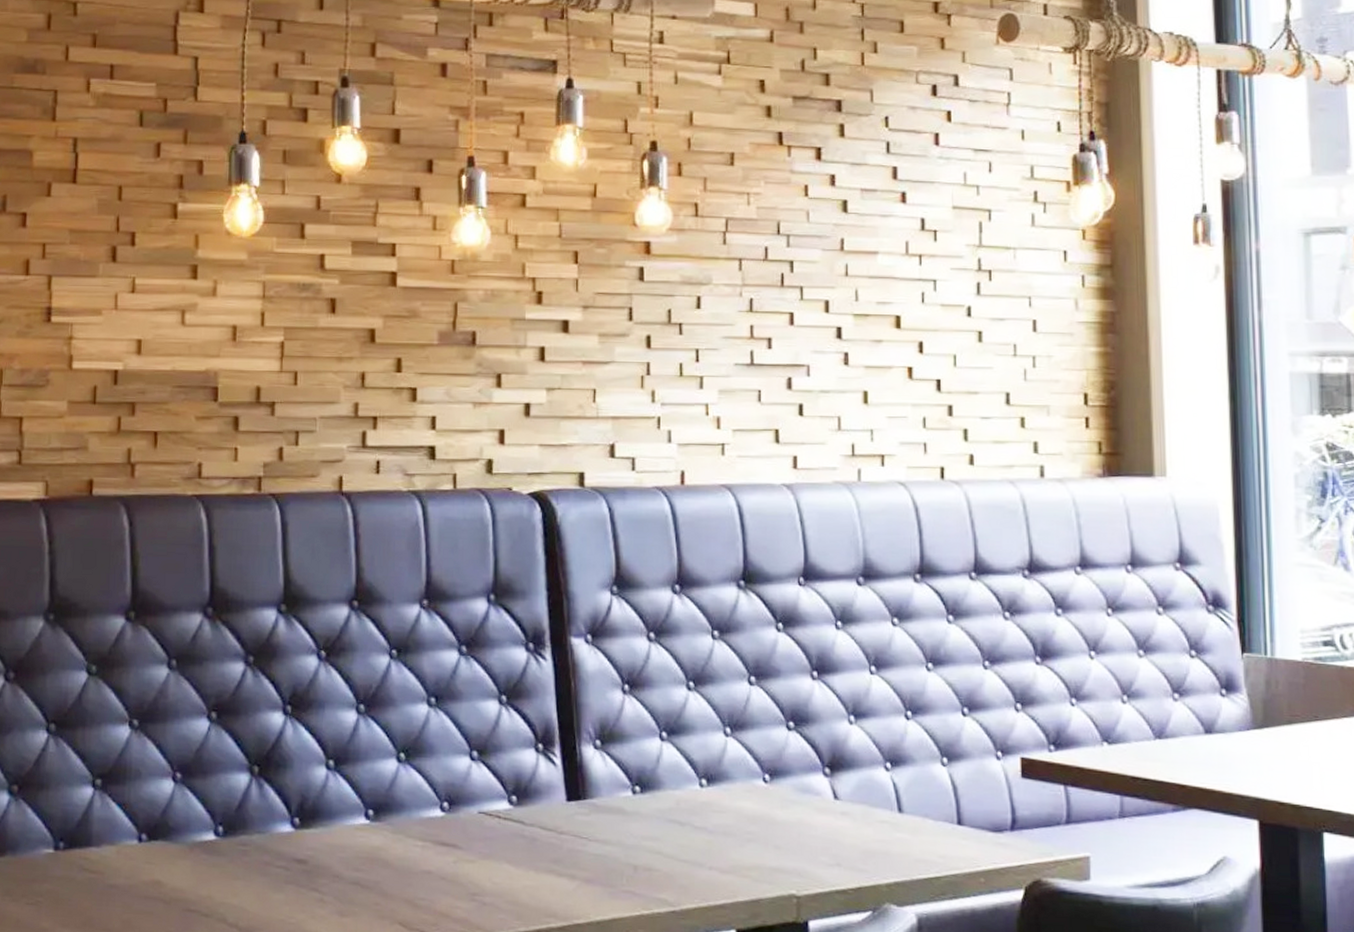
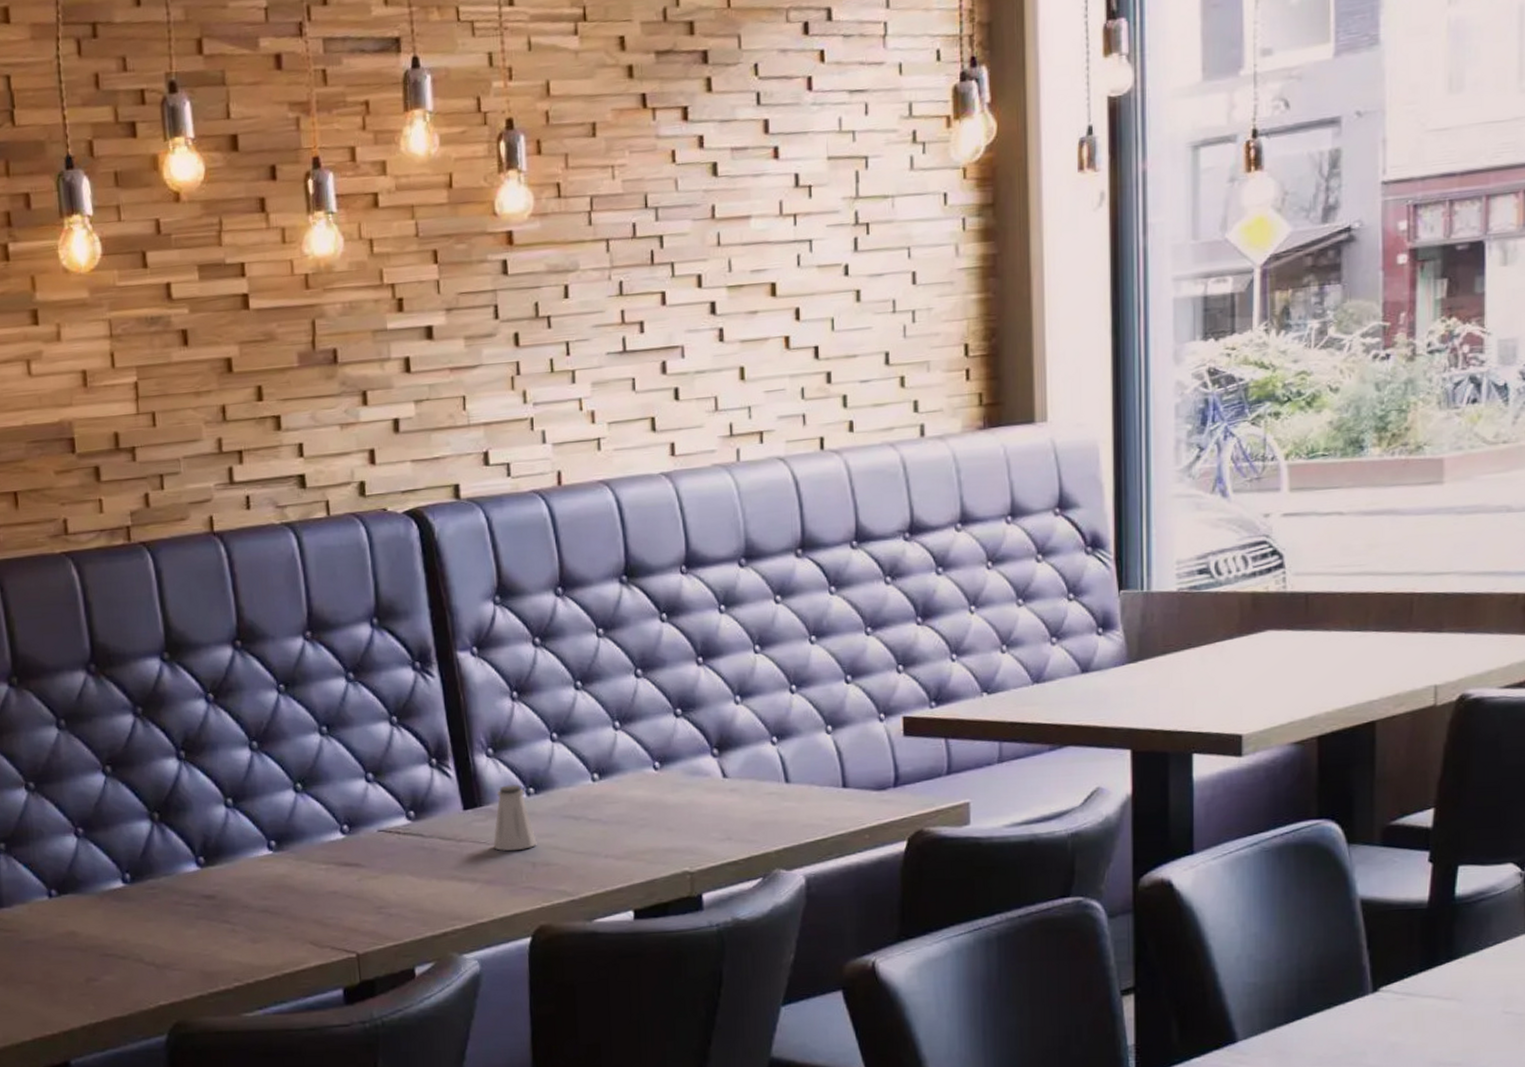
saltshaker: none [595,780,640,851] -> present [493,784,537,851]

